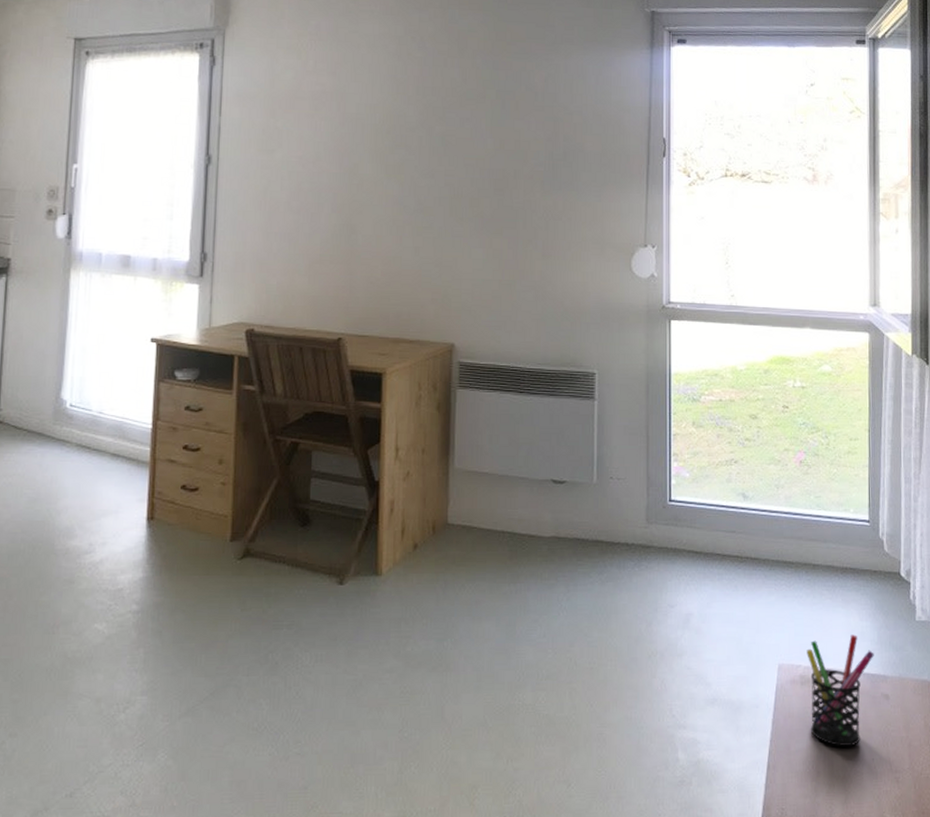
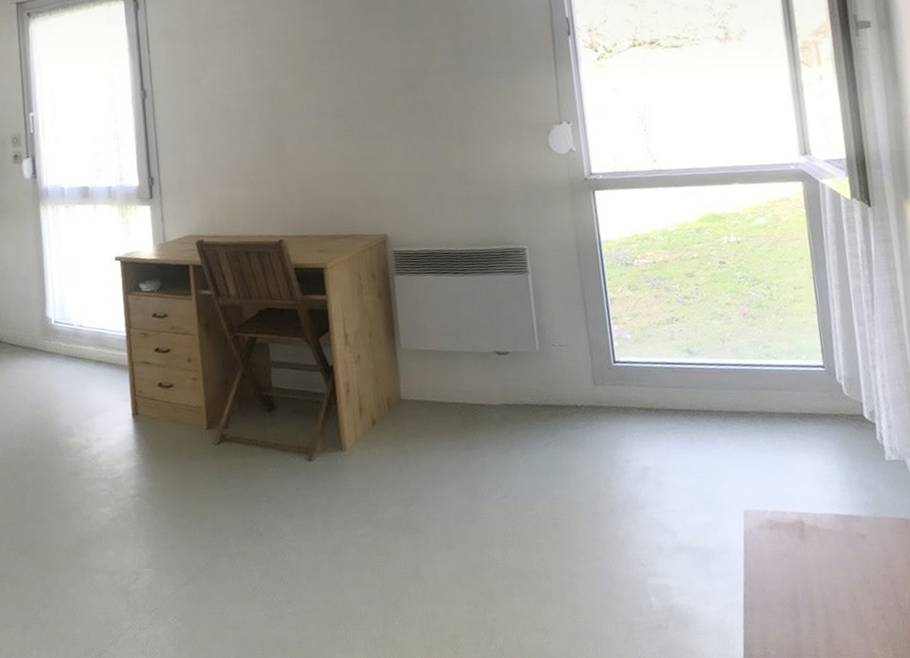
pen holder: present [806,634,874,747] -> none [772,478,845,587]

